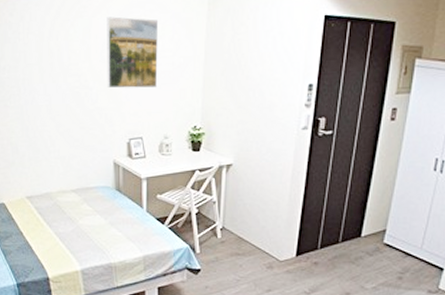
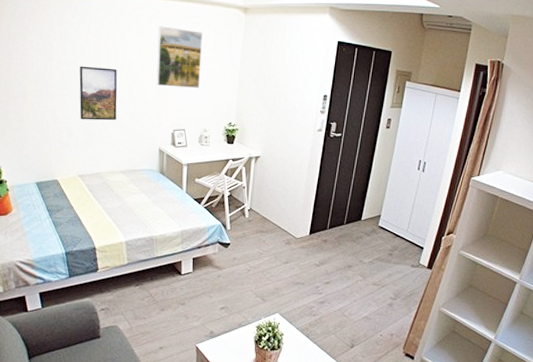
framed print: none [21,71,64,134] -> present [79,66,118,121]

